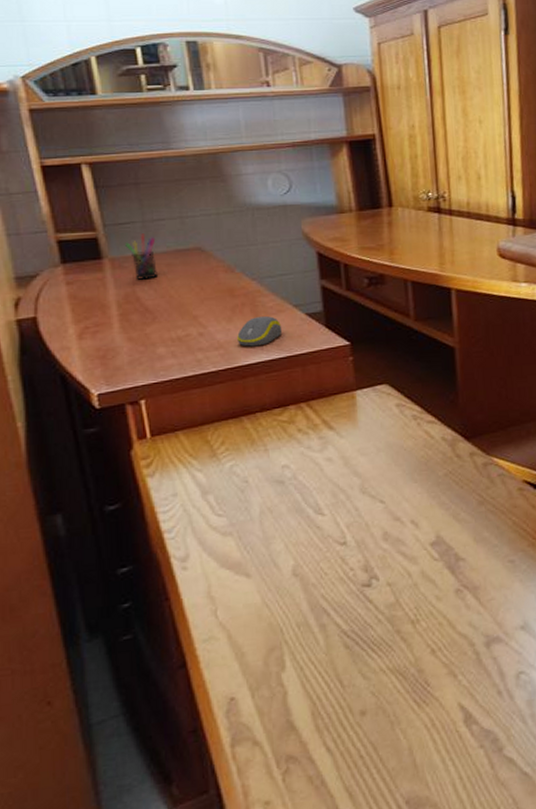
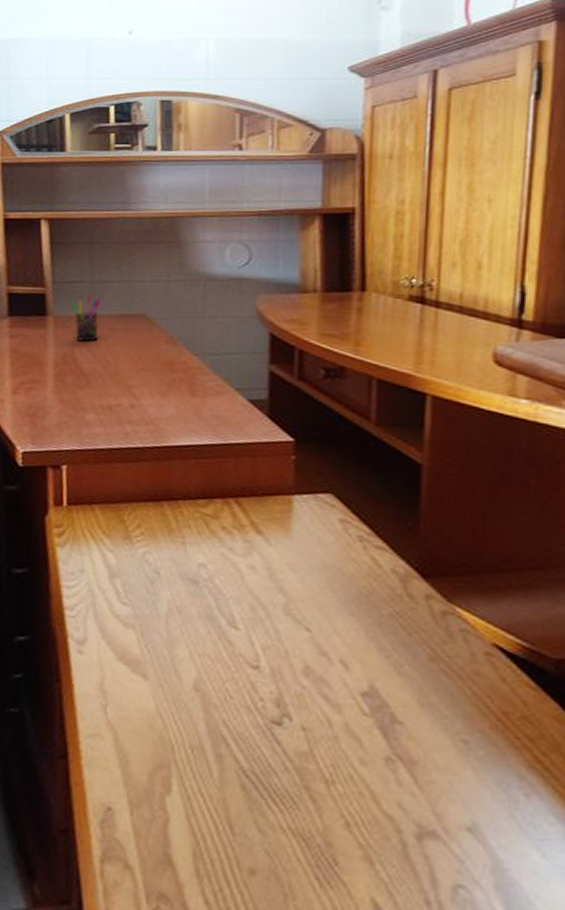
computer mouse: present [237,316,283,347] -> none [169,396,220,428]

